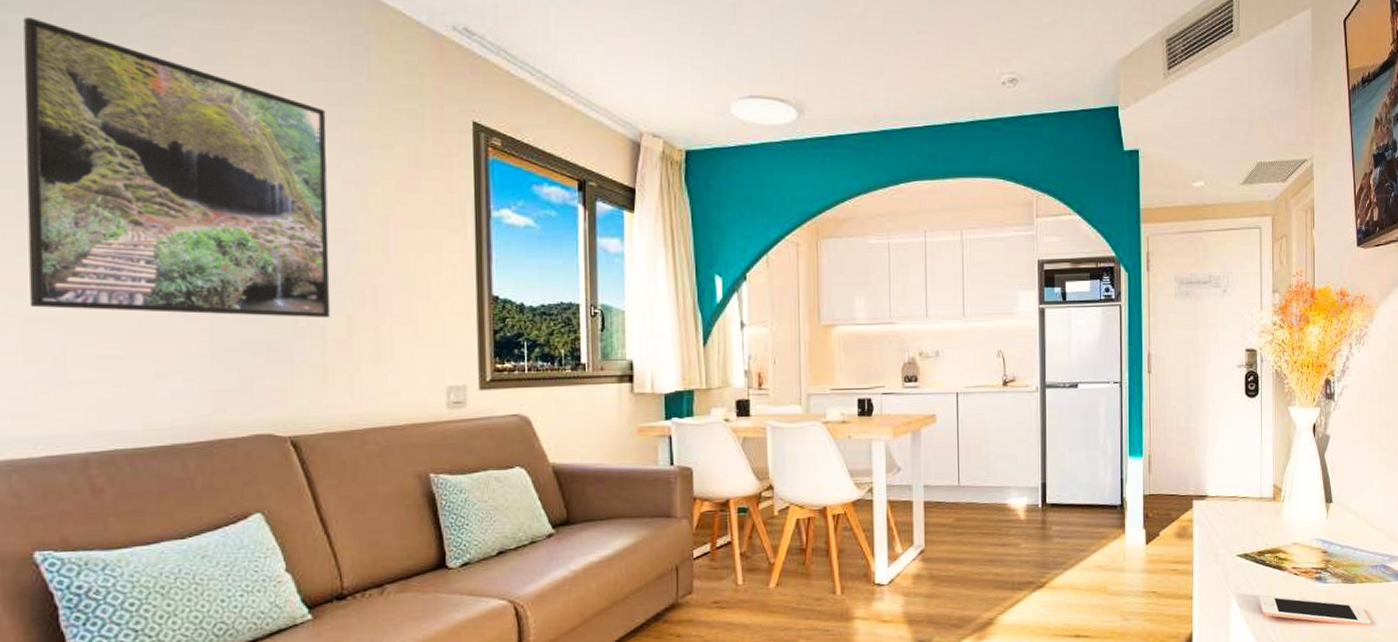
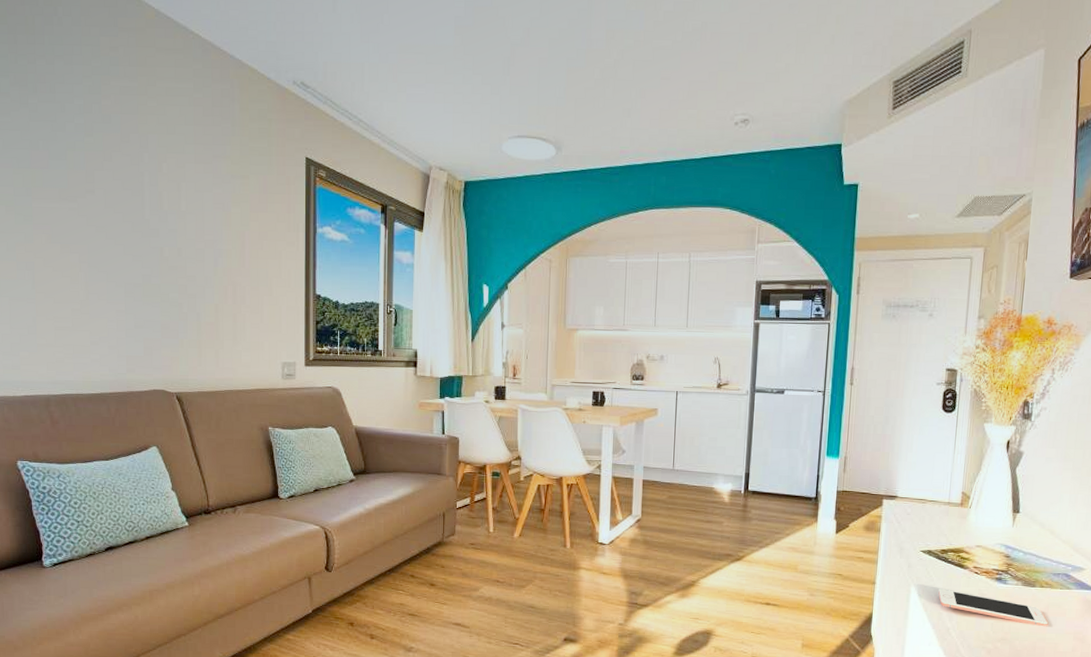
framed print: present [23,18,331,319] -> none [9,80,204,307]

